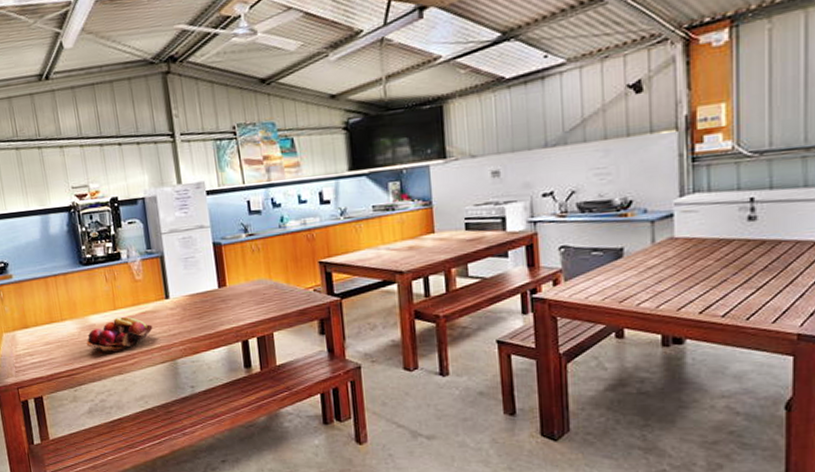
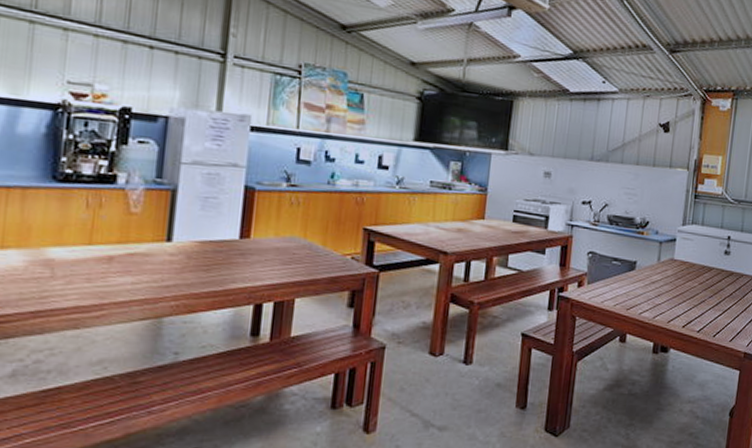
fruit basket: present [86,317,153,354] -> none [32,254,140,300]

